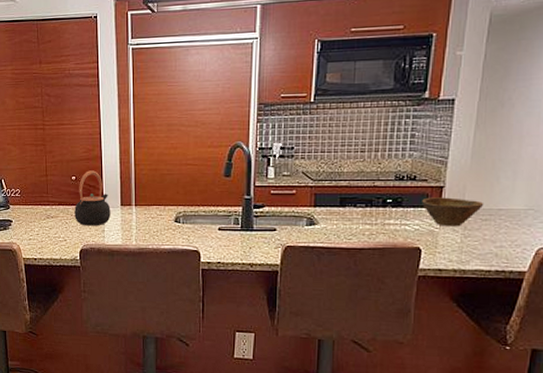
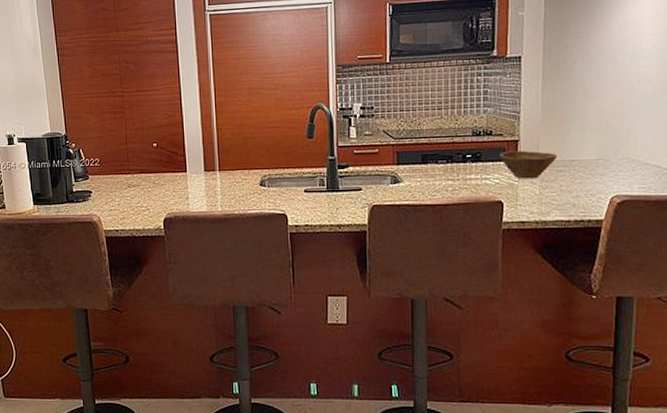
teapot: present [74,170,111,226] -> none [157,136,195,194]

